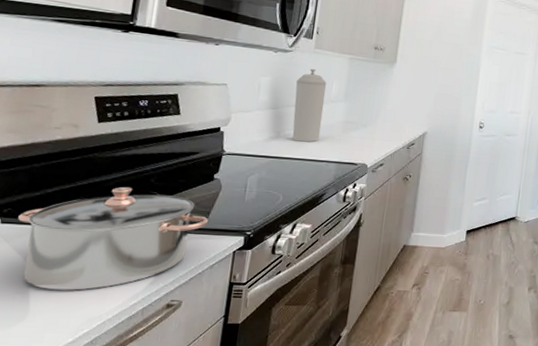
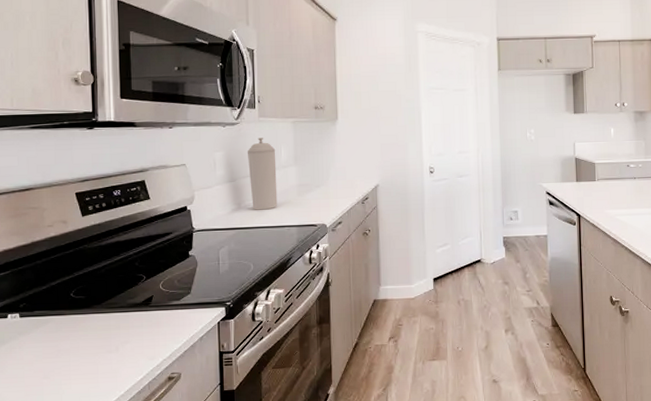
cooking pot: present [17,186,209,291] -> none [32,272,191,373]

